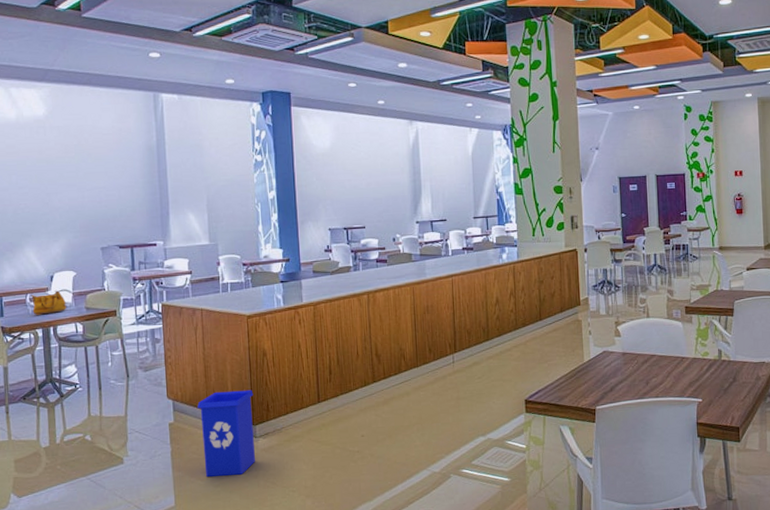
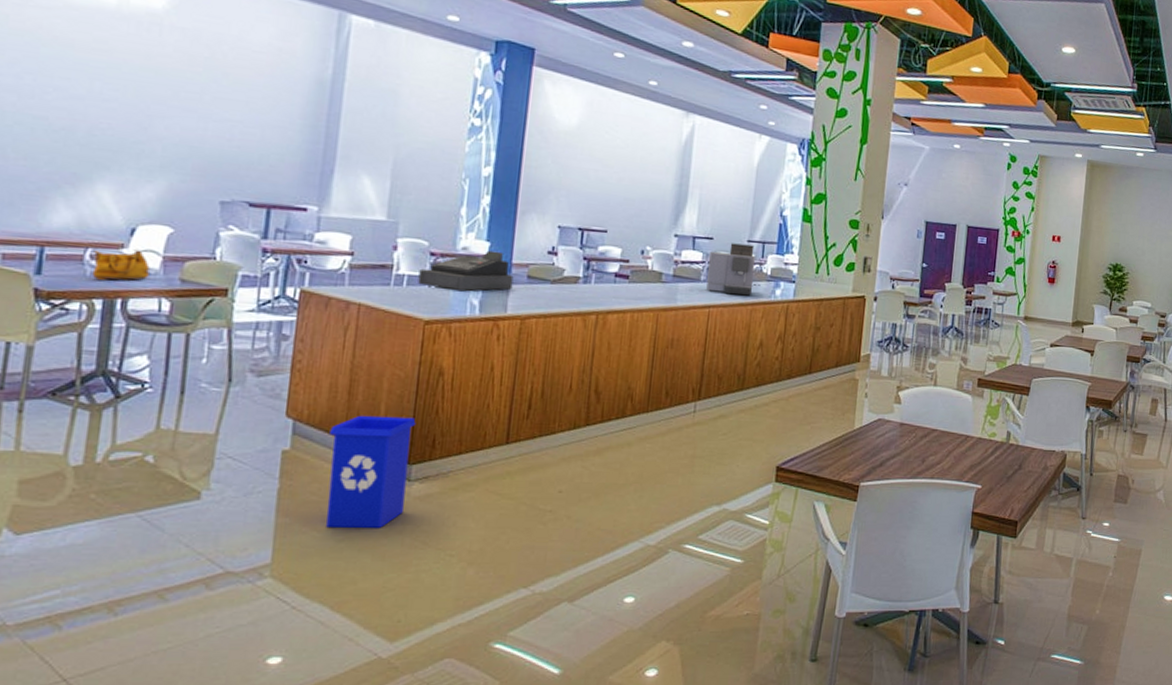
cash register: none [237,255,304,290] -> present [418,250,514,292]
coffee machine: none [446,220,484,264] -> present [706,243,755,296]

